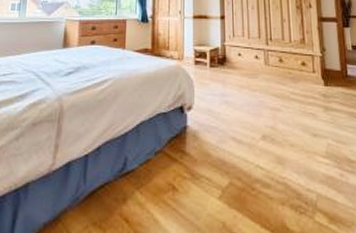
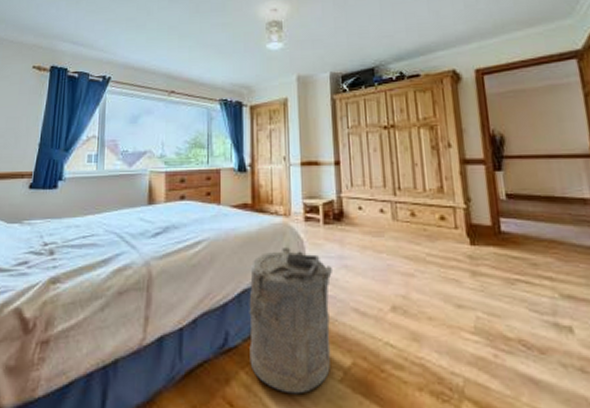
laundry hamper: none [144,86,215,210] -> present [249,248,332,394]

